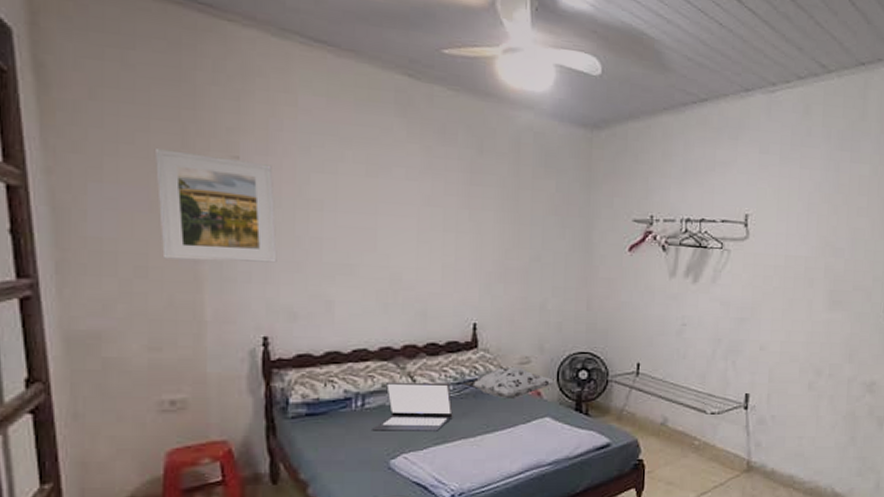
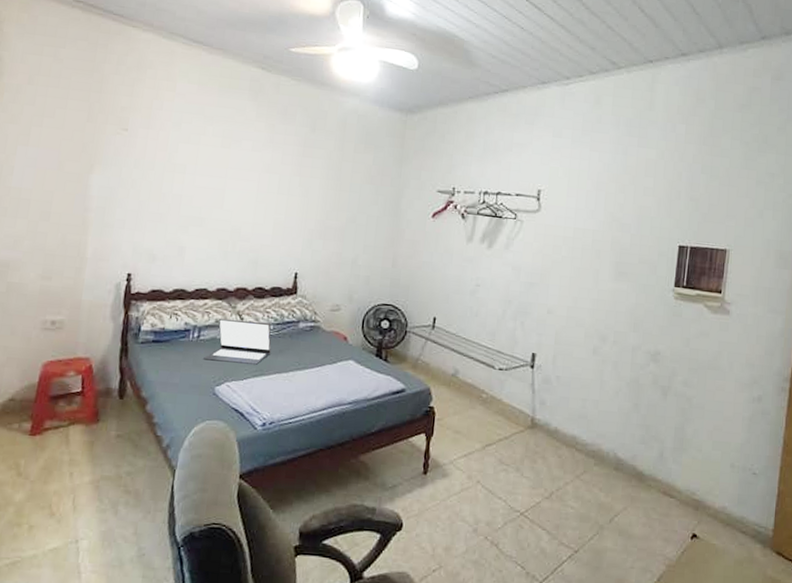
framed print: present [154,149,277,263] -> none [62,121,151,214]
decorative pillow: present [463,366,554,400] -> none [282,312,360,342]

